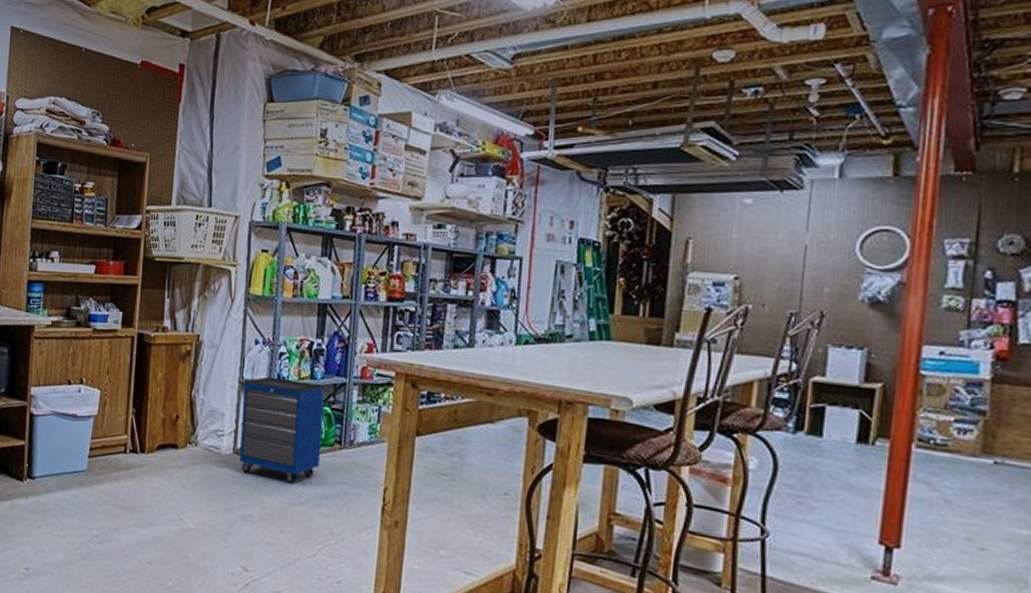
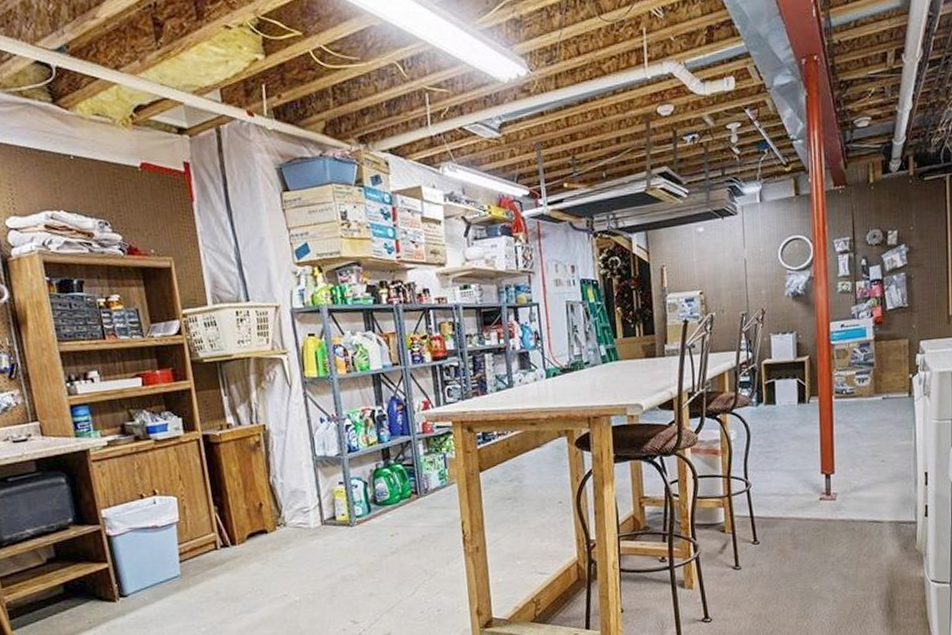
cabinet: present [239,376,325,484] -> none [313,446,403,540]

